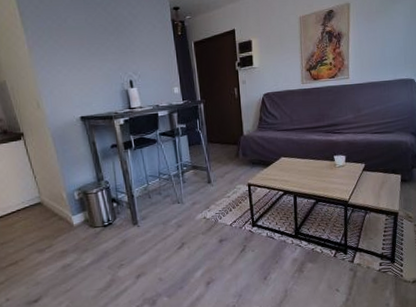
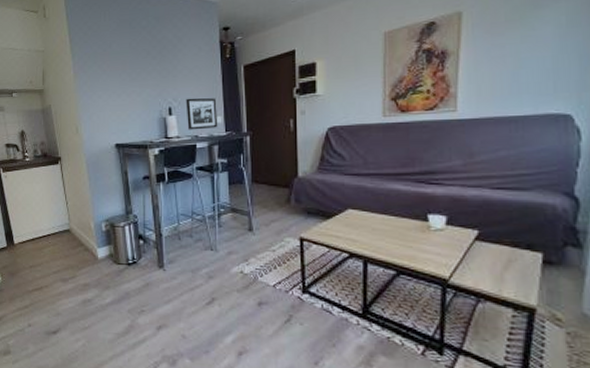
picture frame: none [145,71,176,100] -> present [186,97,218,130]

